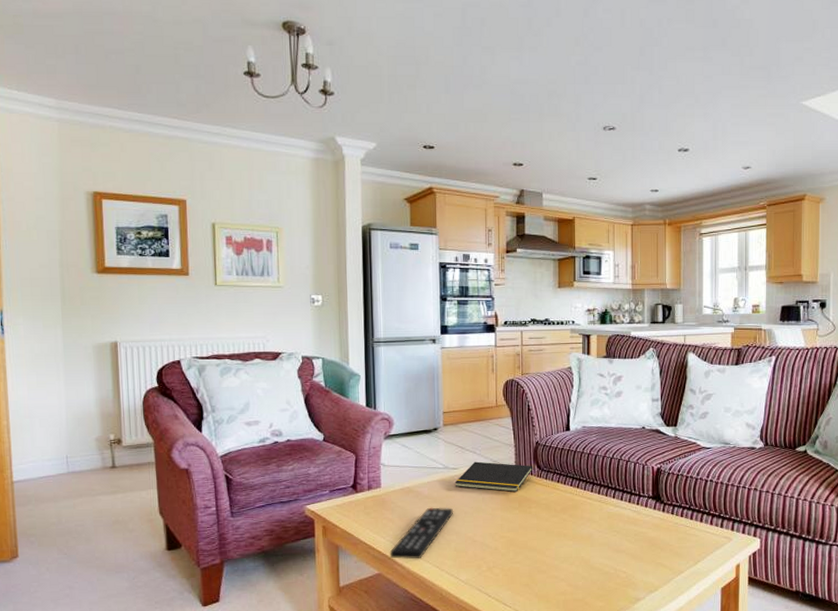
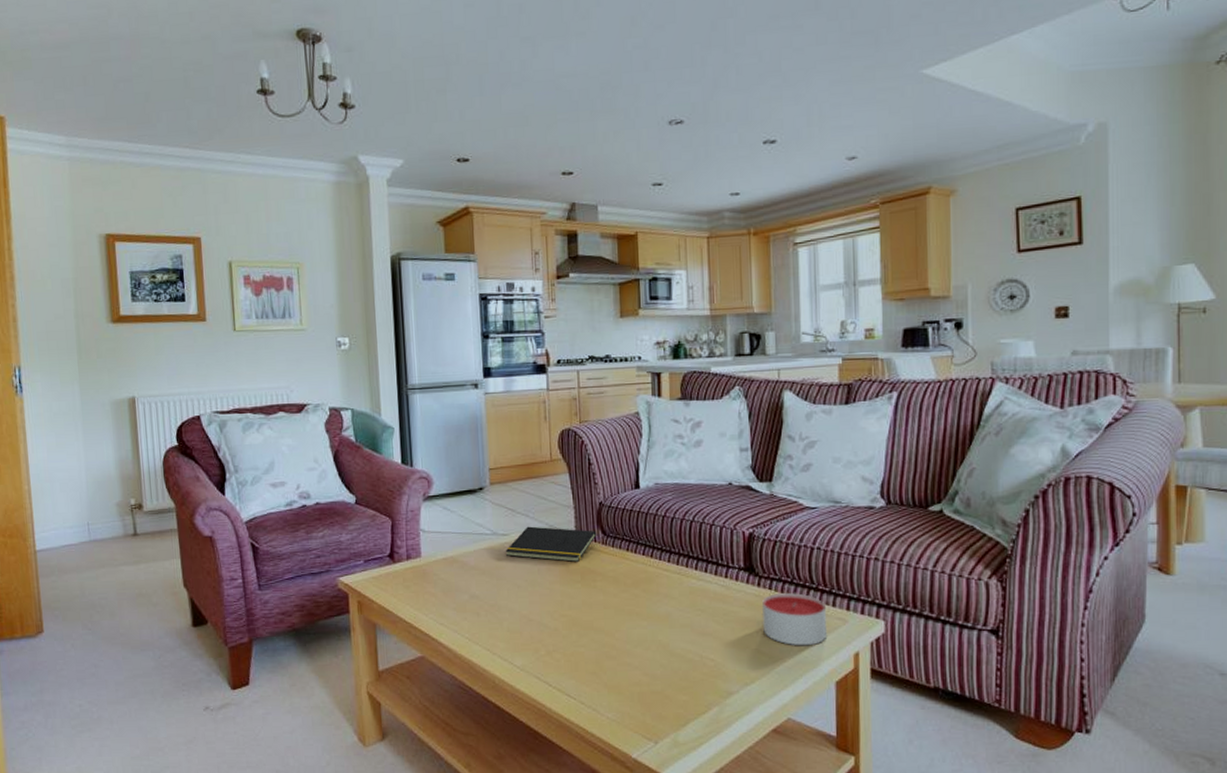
remote control: present [389,507,454,559] -> none [433,580,506,641]
candle: none [665,517,716,560] -> present [761,593,828,646]

